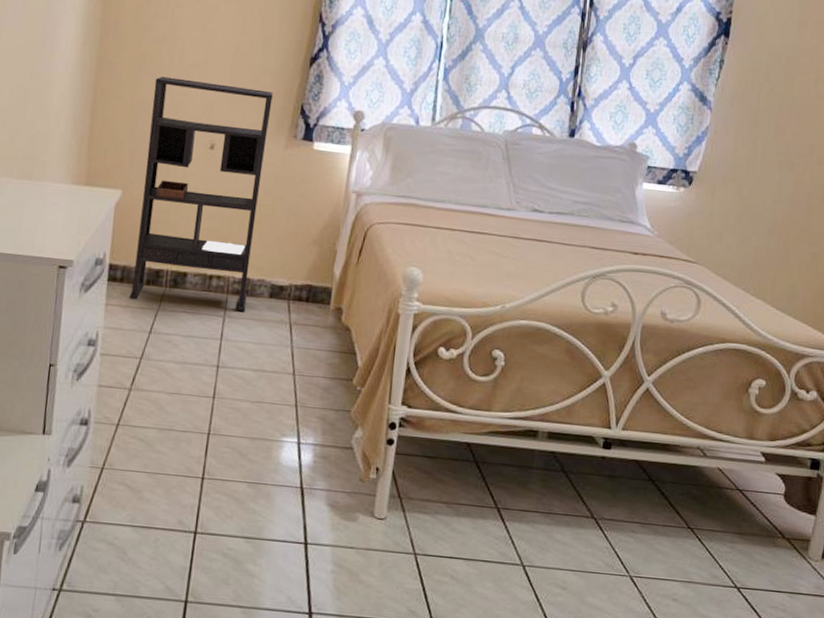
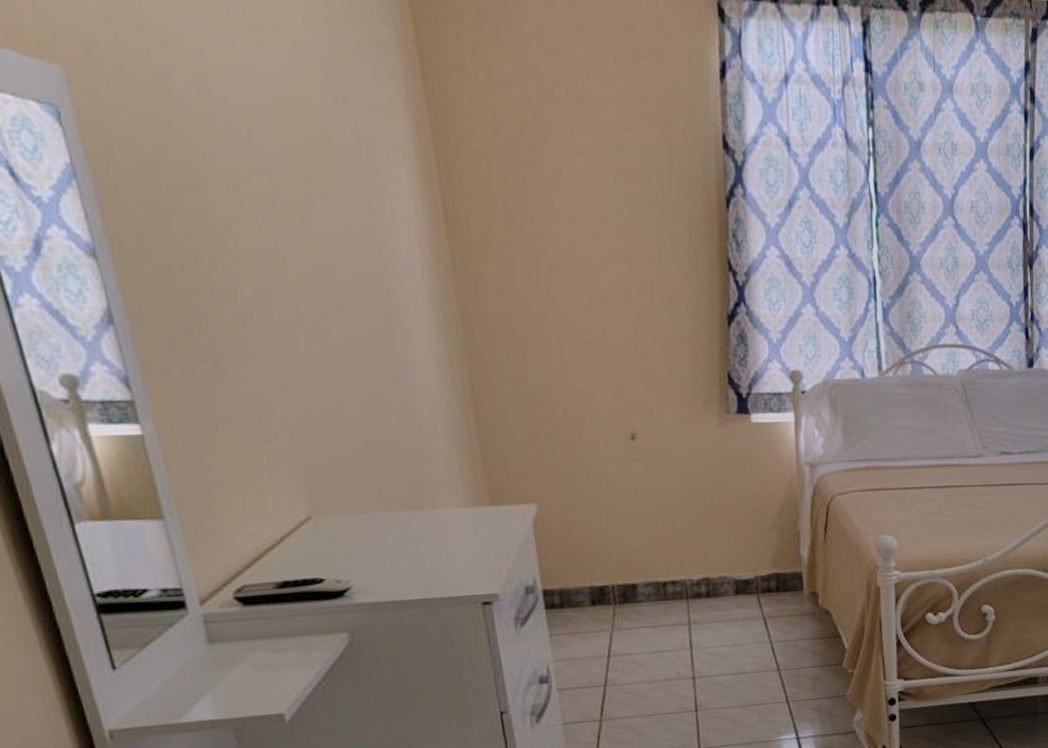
bookshelf: present [129,76,273,312] -> none [545,361,712,625]

